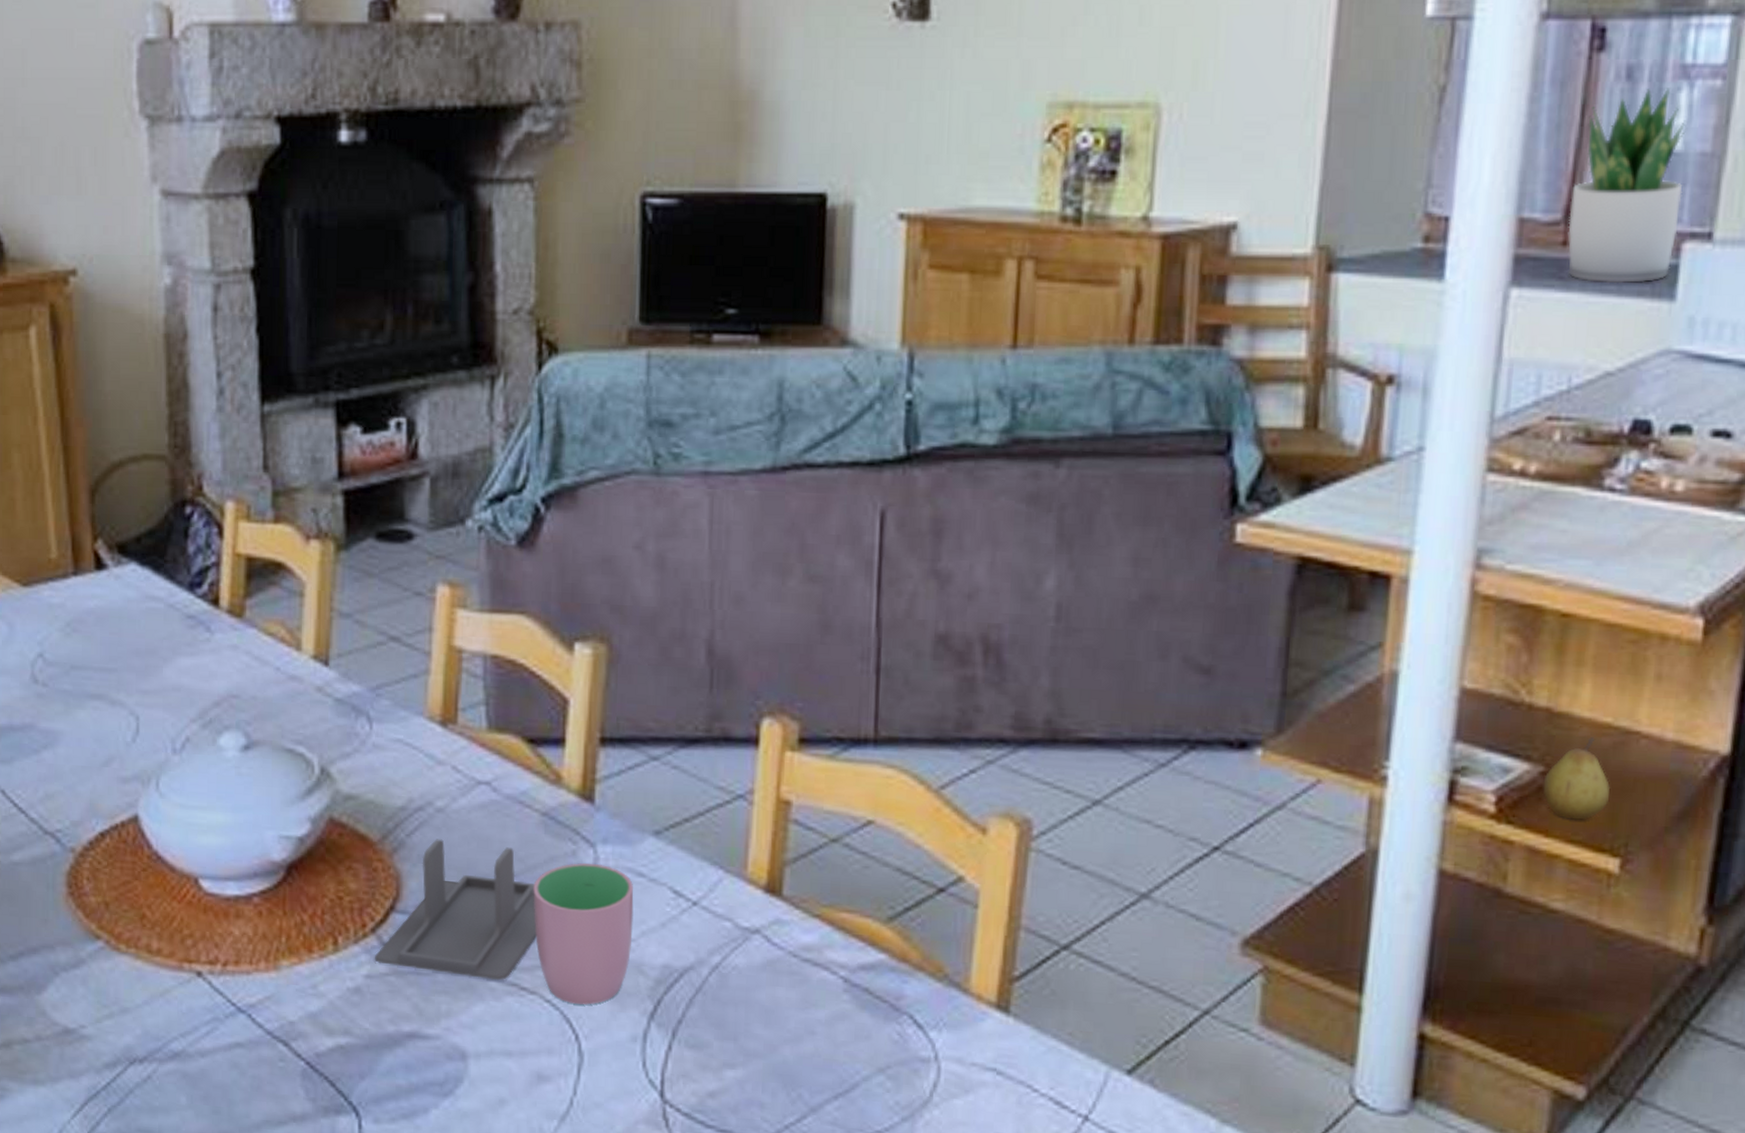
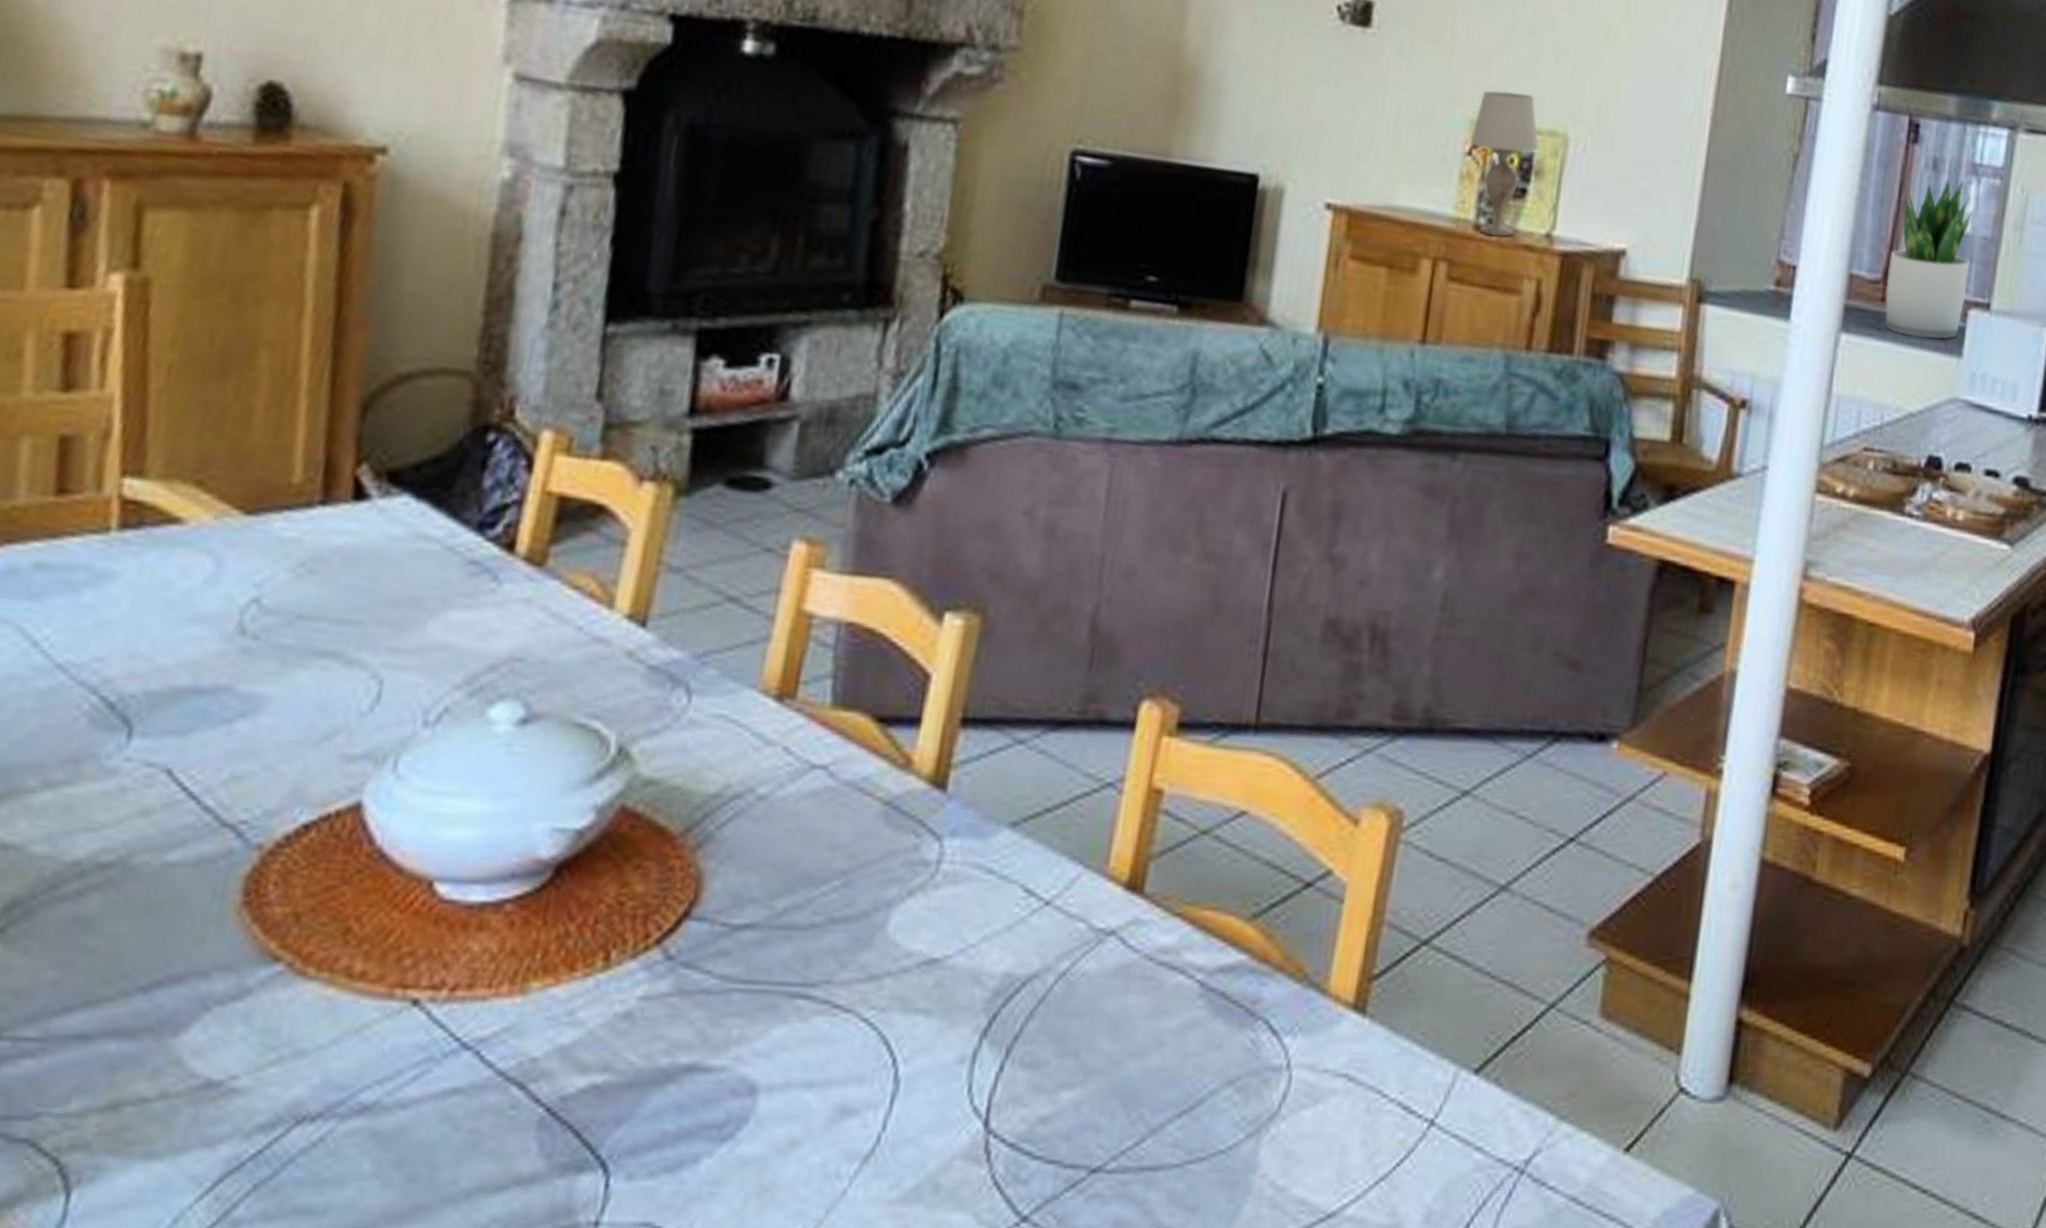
napkin holder: present [375,839,537,981] -> none [655,831,866,998]
cup: present [533,863,634,1005] -> none [859,859,981,1023]
table lamp: none [1049,66,1127,225] -> present [1470,90,1539,237]
fruit: present [1542,737,1611,820] -> none [1847,736,1901,812]

